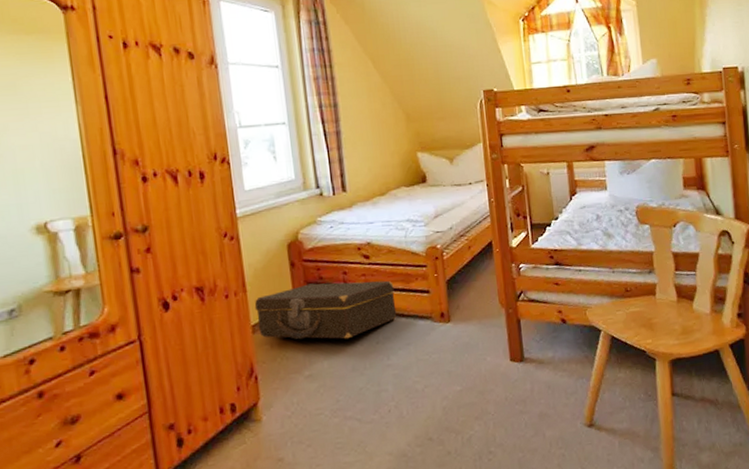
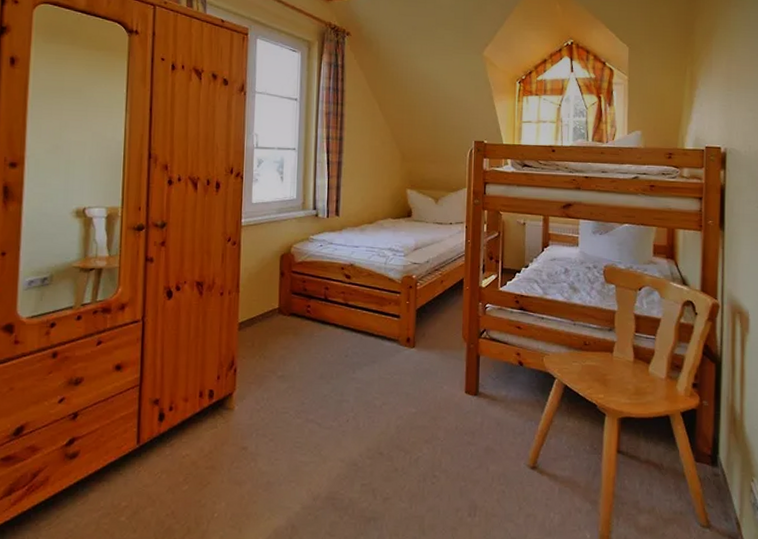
suitcase: present [254,280,397,340] -> none [244,293,368,348]

